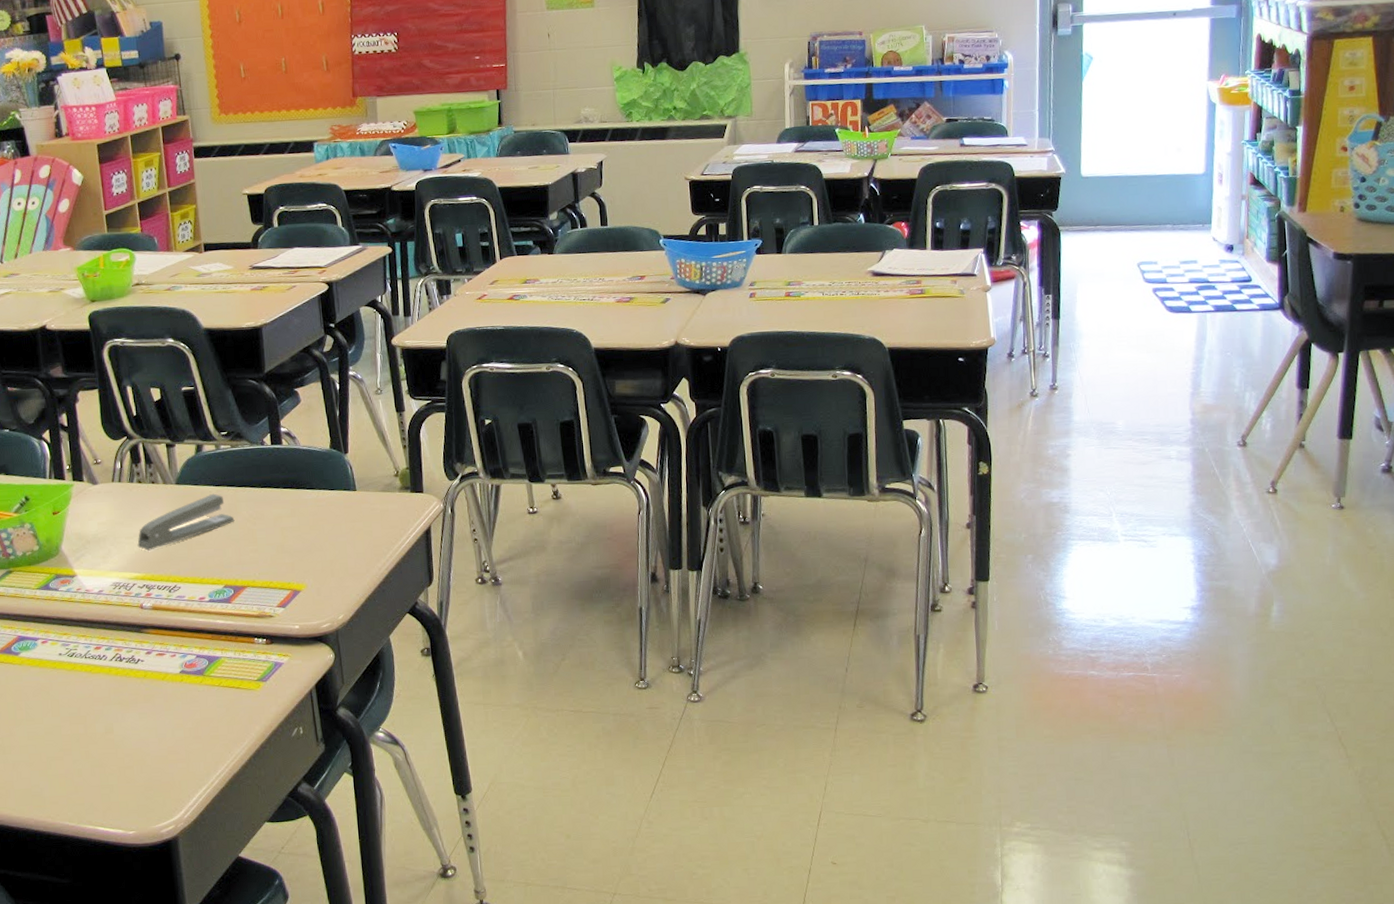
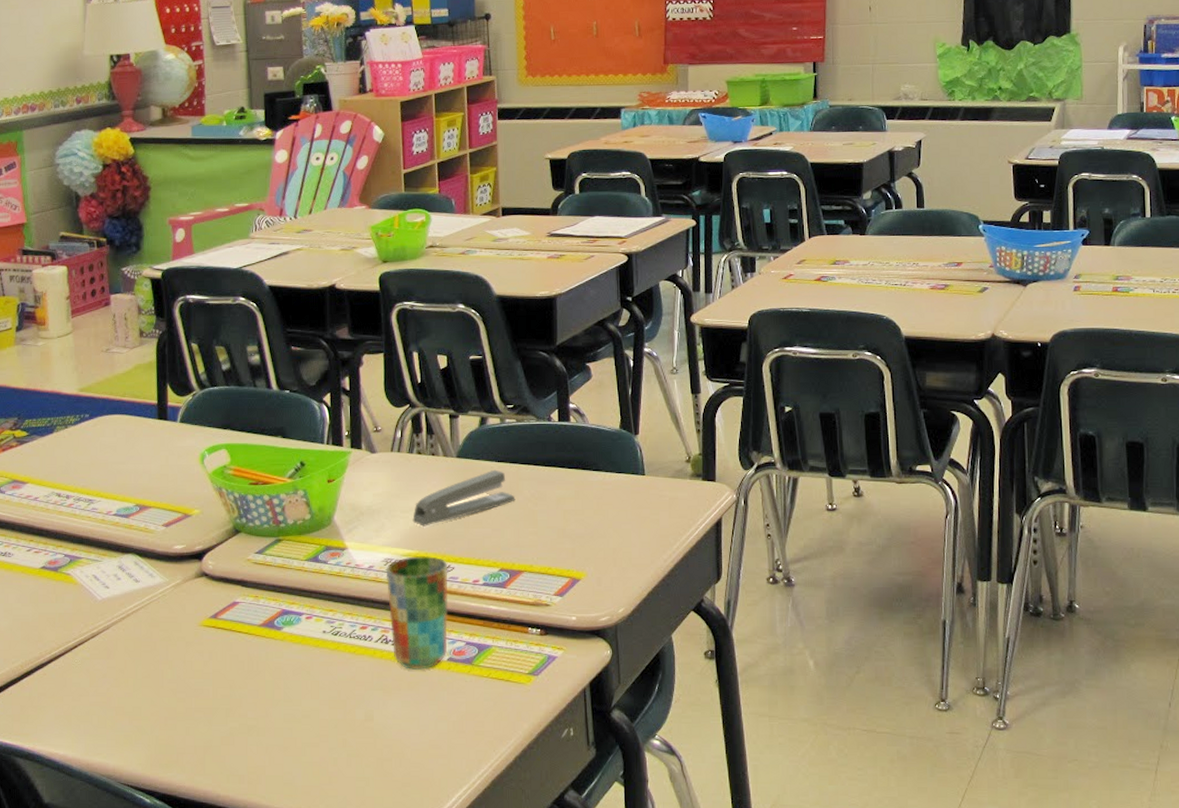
cup: none [115,578,180,684] -> present [386,556,448,670]

